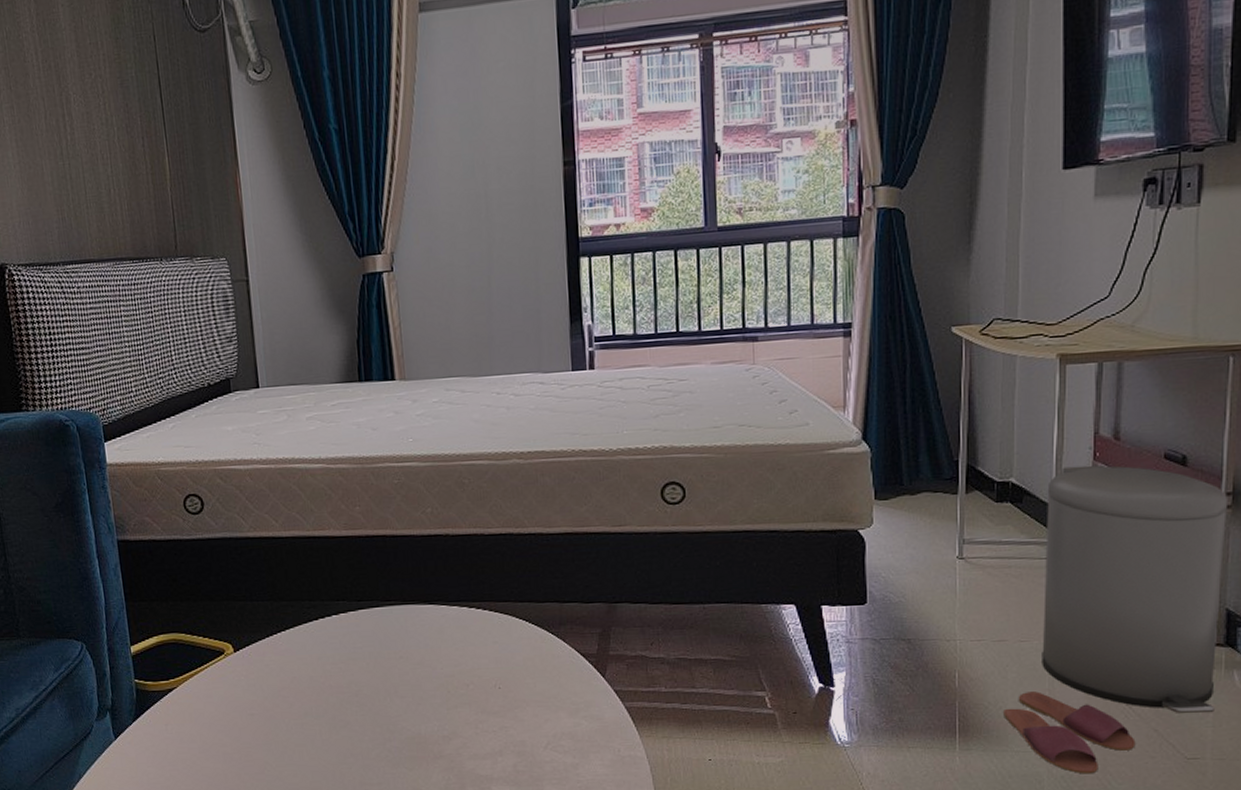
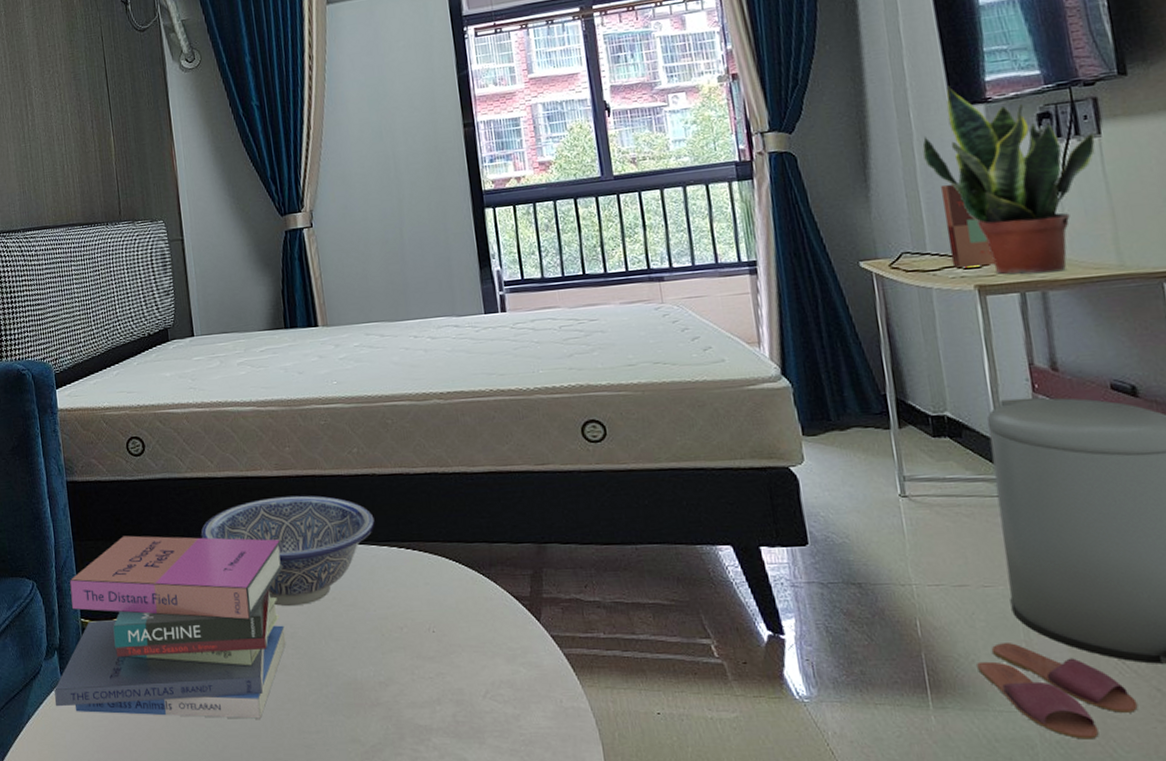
books: none [107,596,351,773] -> present [54,535,286,719]
decorative bowl: none [263,555,446,666] -> present [200,495,375,607]
potted plant: none [1029,144,1194,344] -> present [922,86,1095,274]
book: none [1039,249,1080,337] -> present [940,184,995,269]

